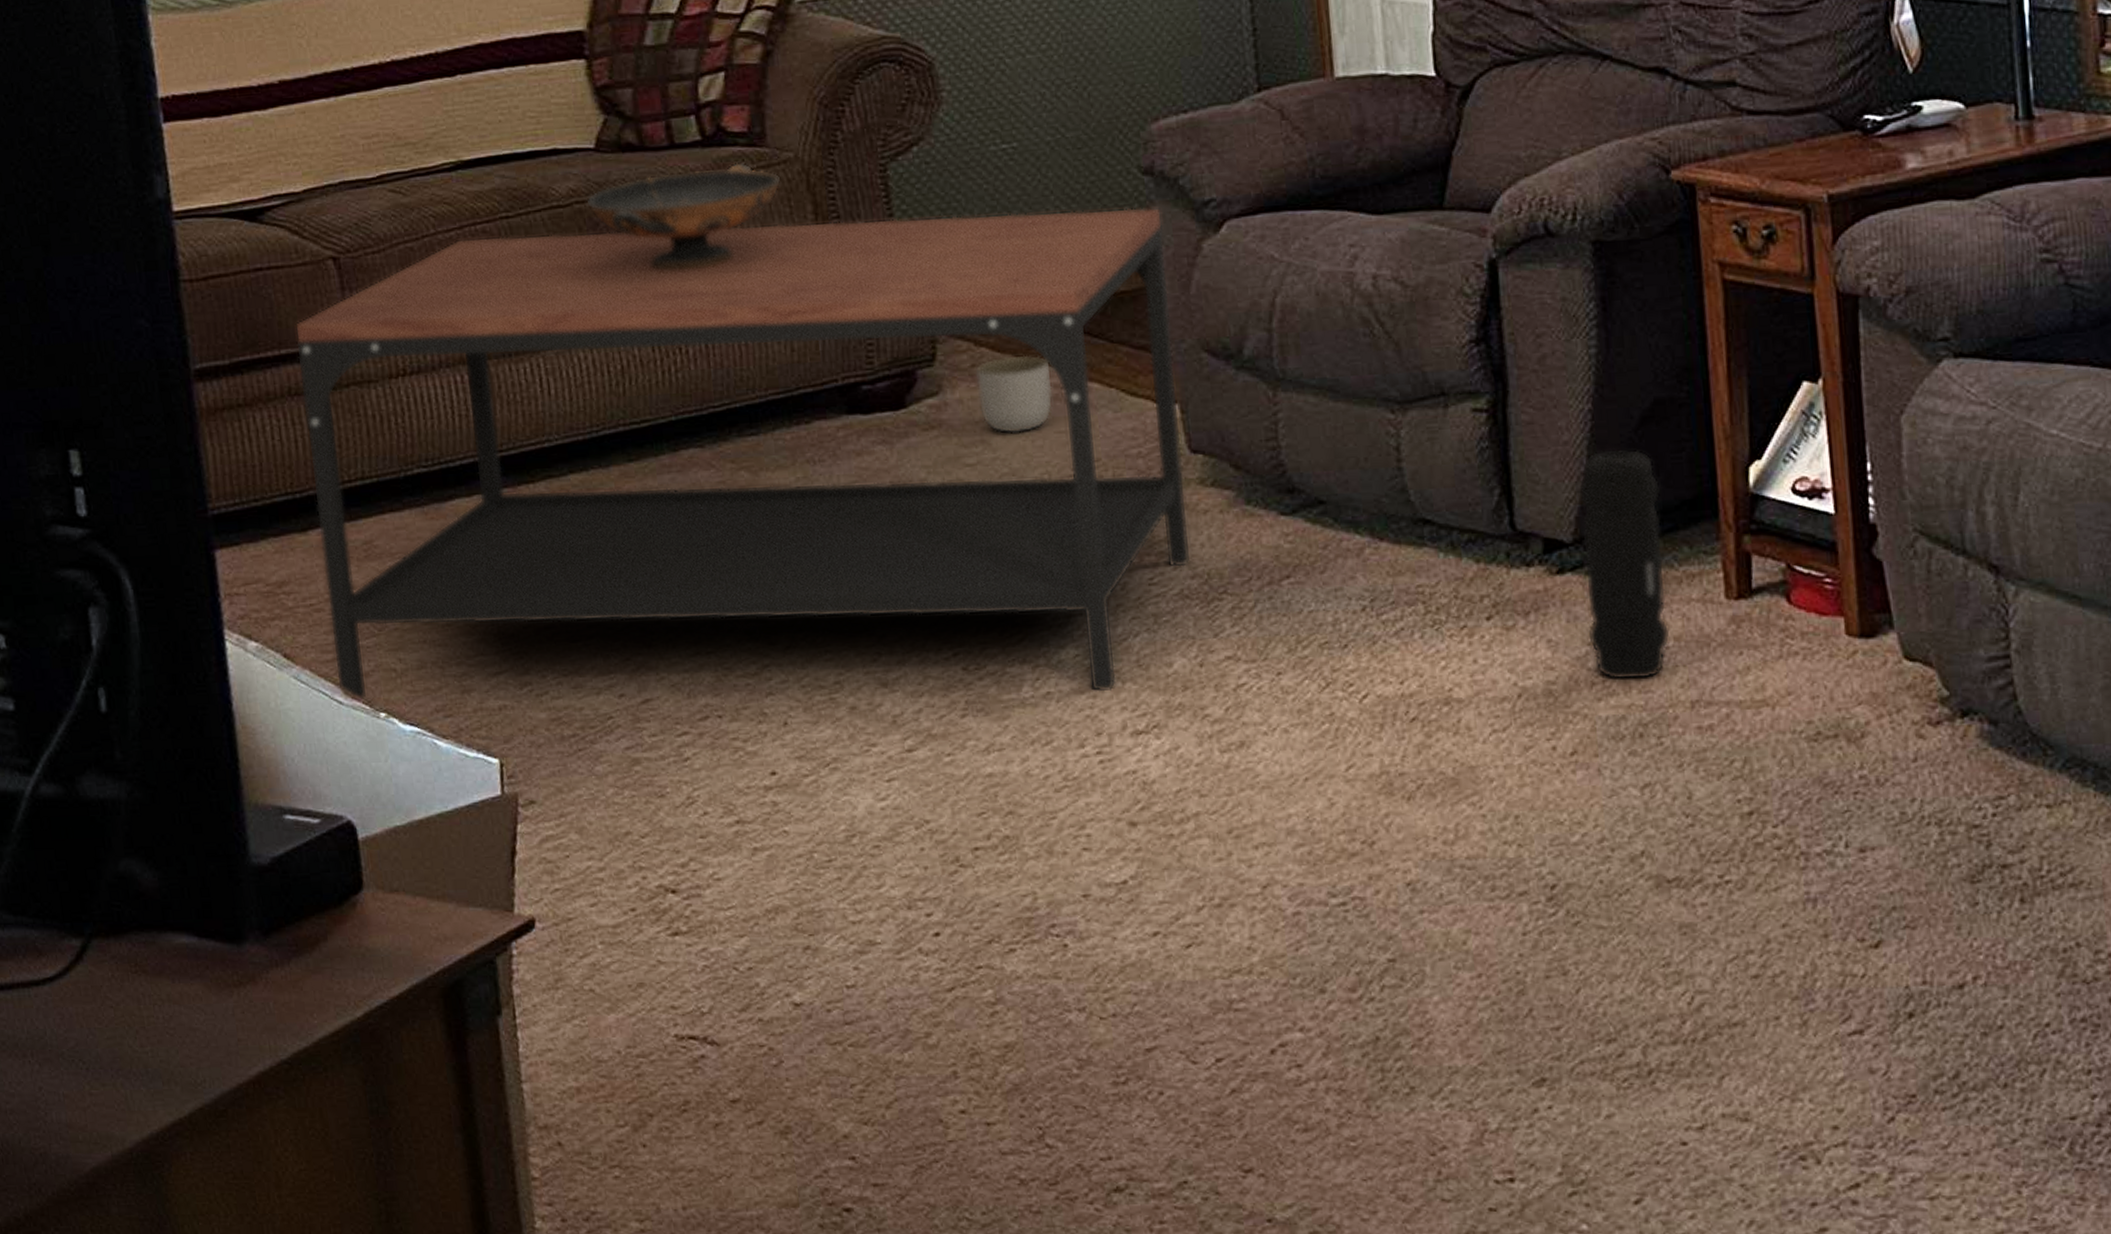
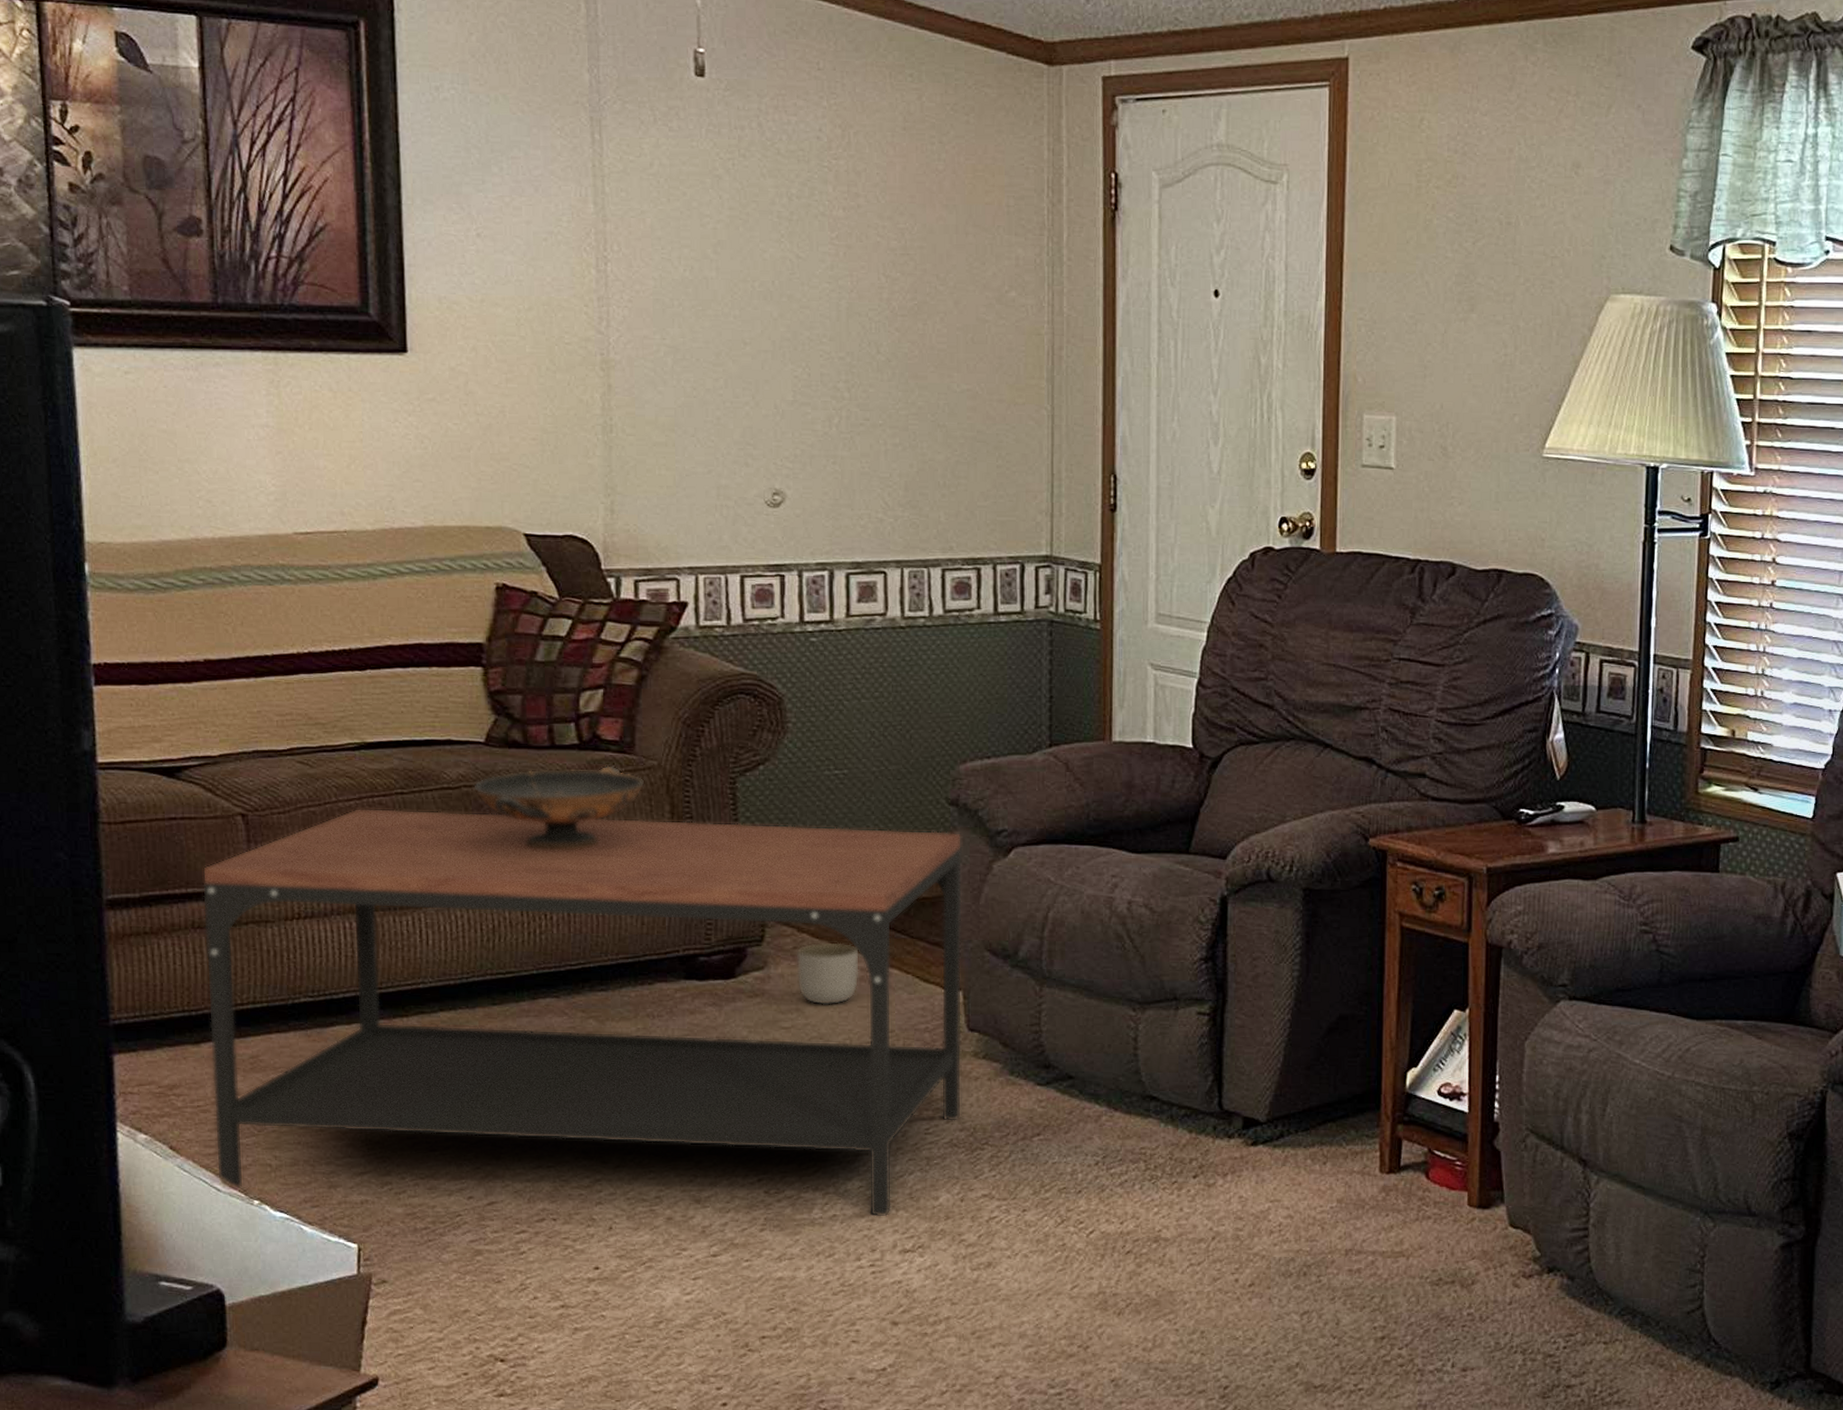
speaker: present [1577,449,1670,681] -> none [1270,1052,1338,1231]

